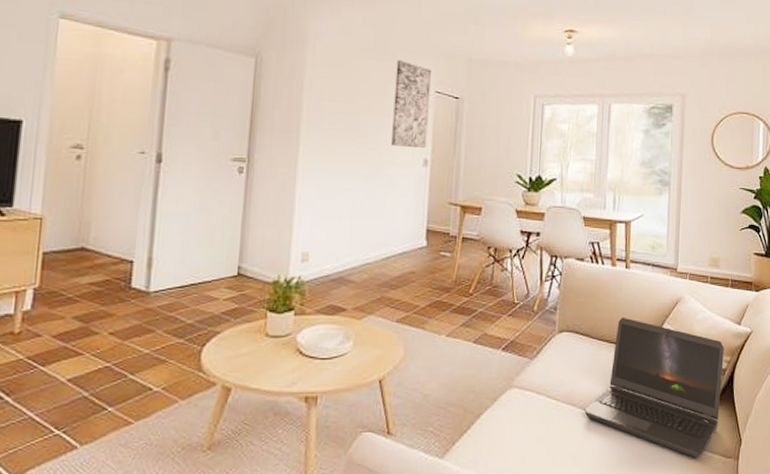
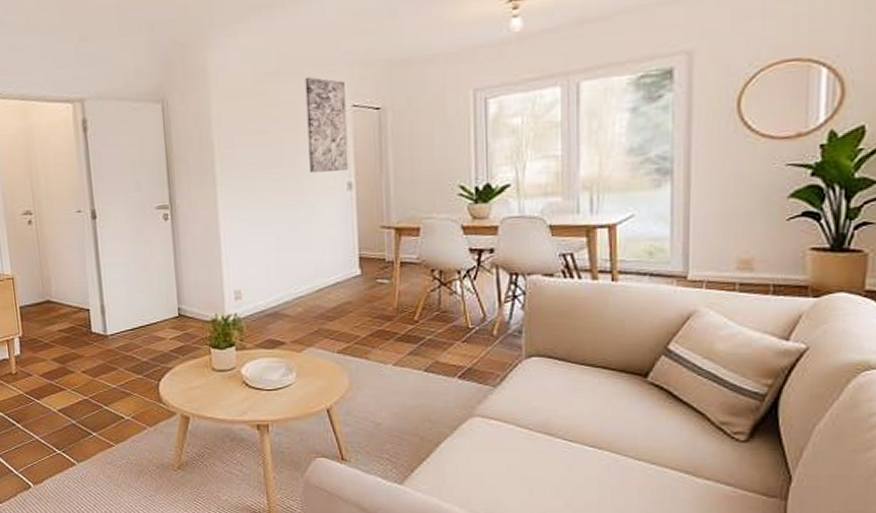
laptop computer: present [584,317,724,459] -> none [565,337,763,497]

